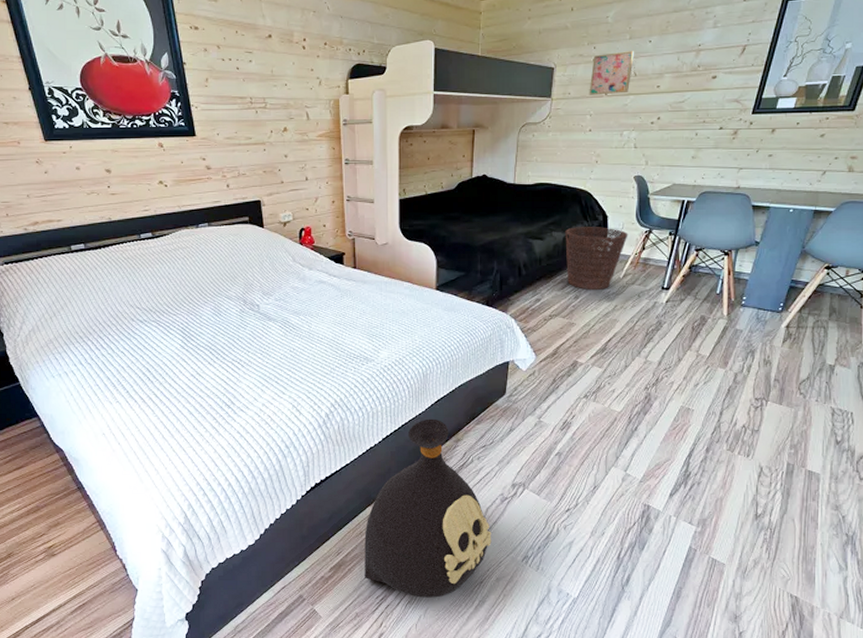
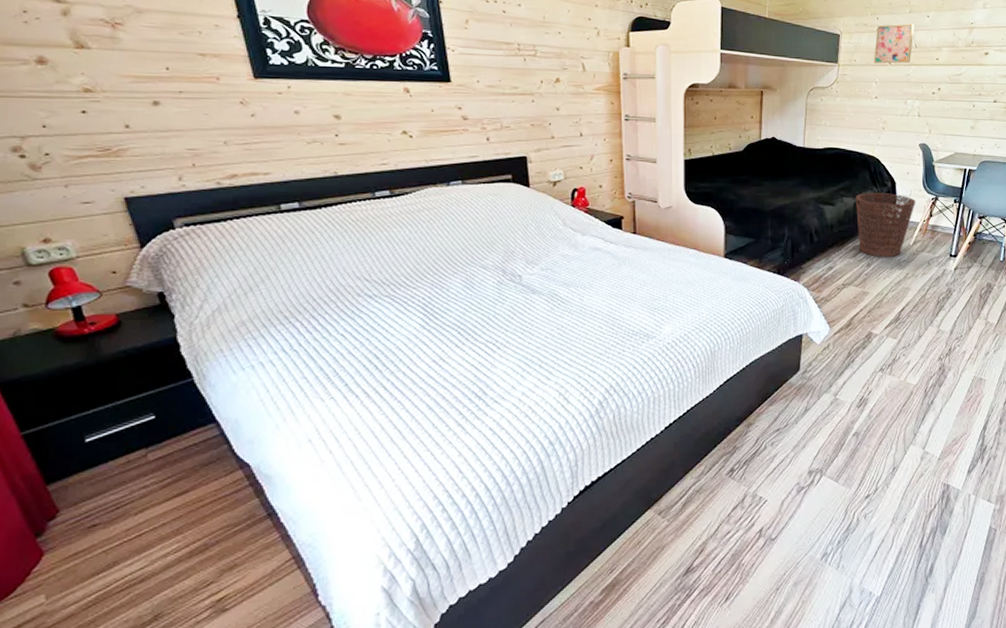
bag: present [364,418,492,598] -> none [643,401,788,616]

